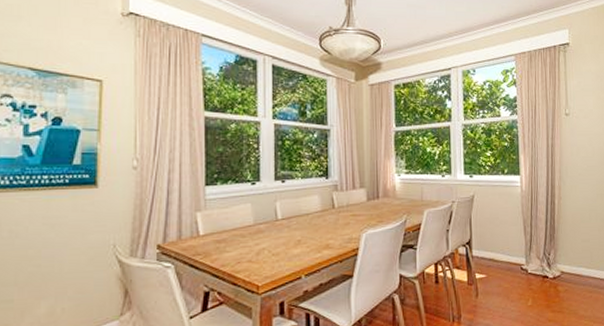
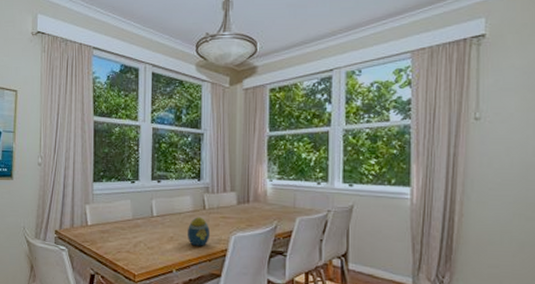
decorative egg: none [315,217,341,248] -> present [187,217,211,246]

